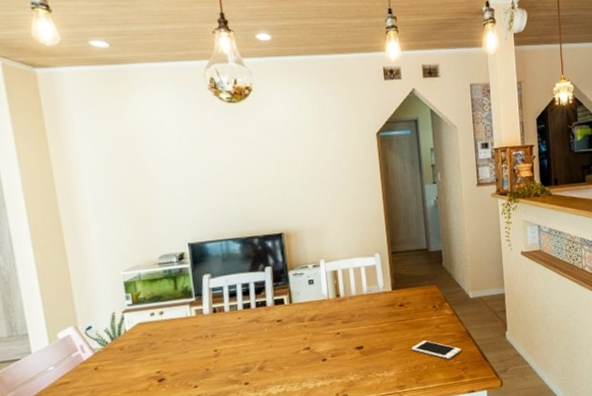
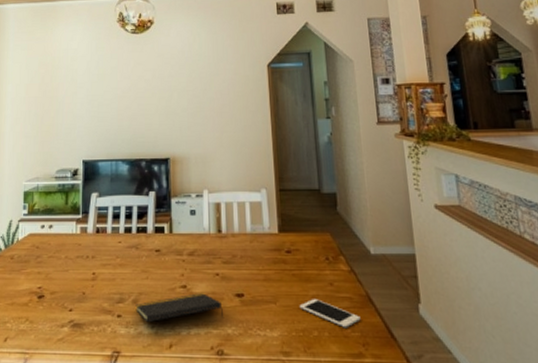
notepad: none [262,351,347,385] -> present [135,293,224,323]

